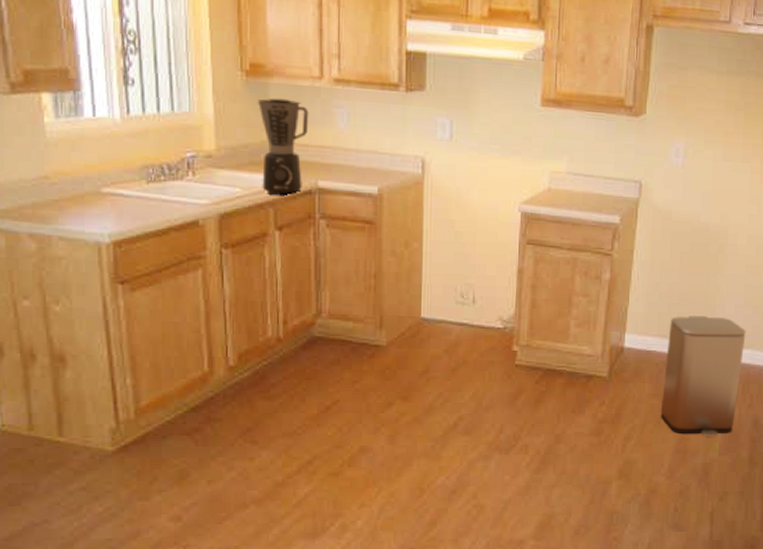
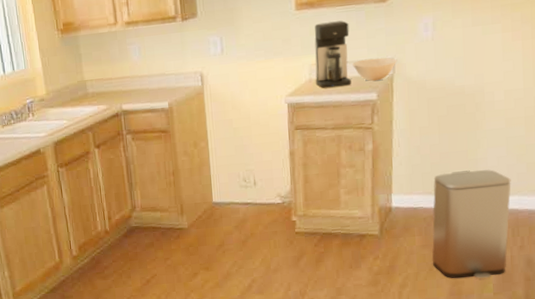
blender: present [258,98,309,196] -> none [72,45,111,122]
coffee maker: none [554,126,598,204] -> present [314,20,351,89]
bowl: none [597,176,645,203] -> present [352,57,398,82]

